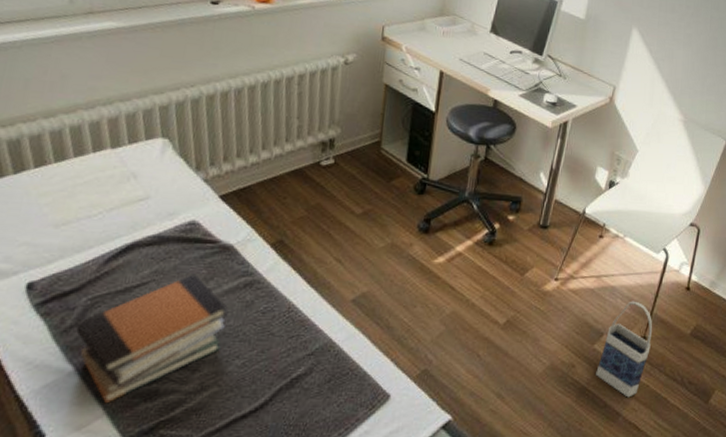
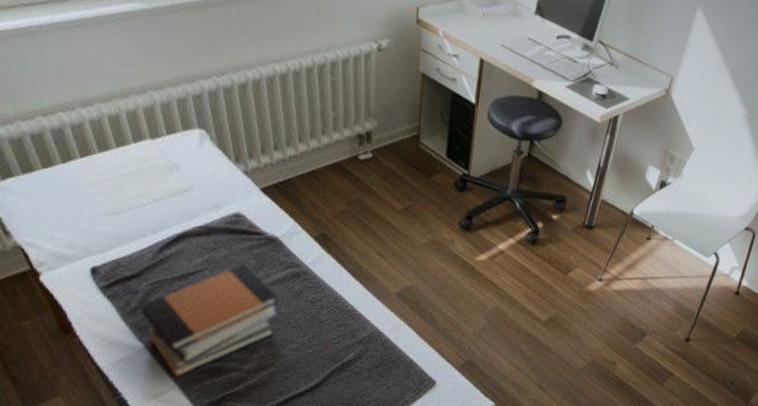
bag: present [596,301,653,398] -> none [637,303,697,394]

